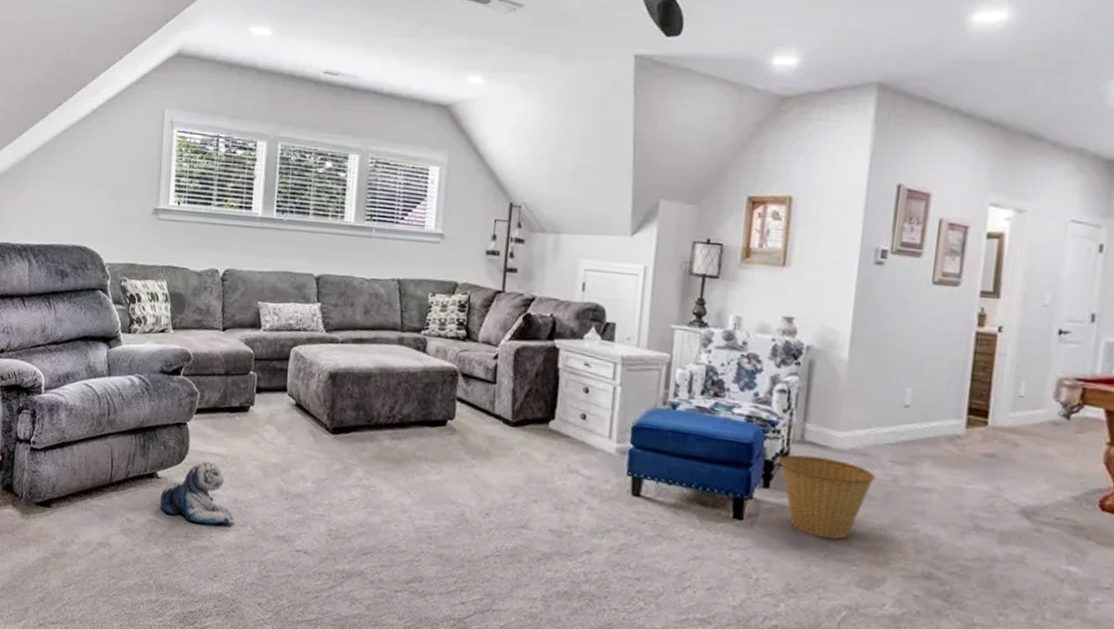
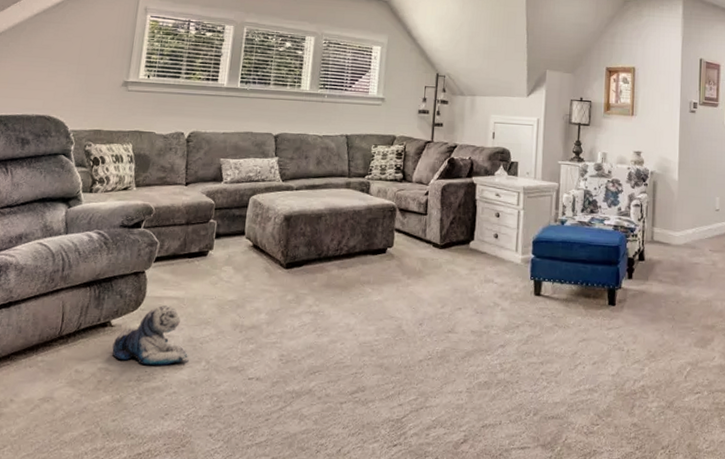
basket: present [777,454,875,540] -> none [636,251,701,312]

